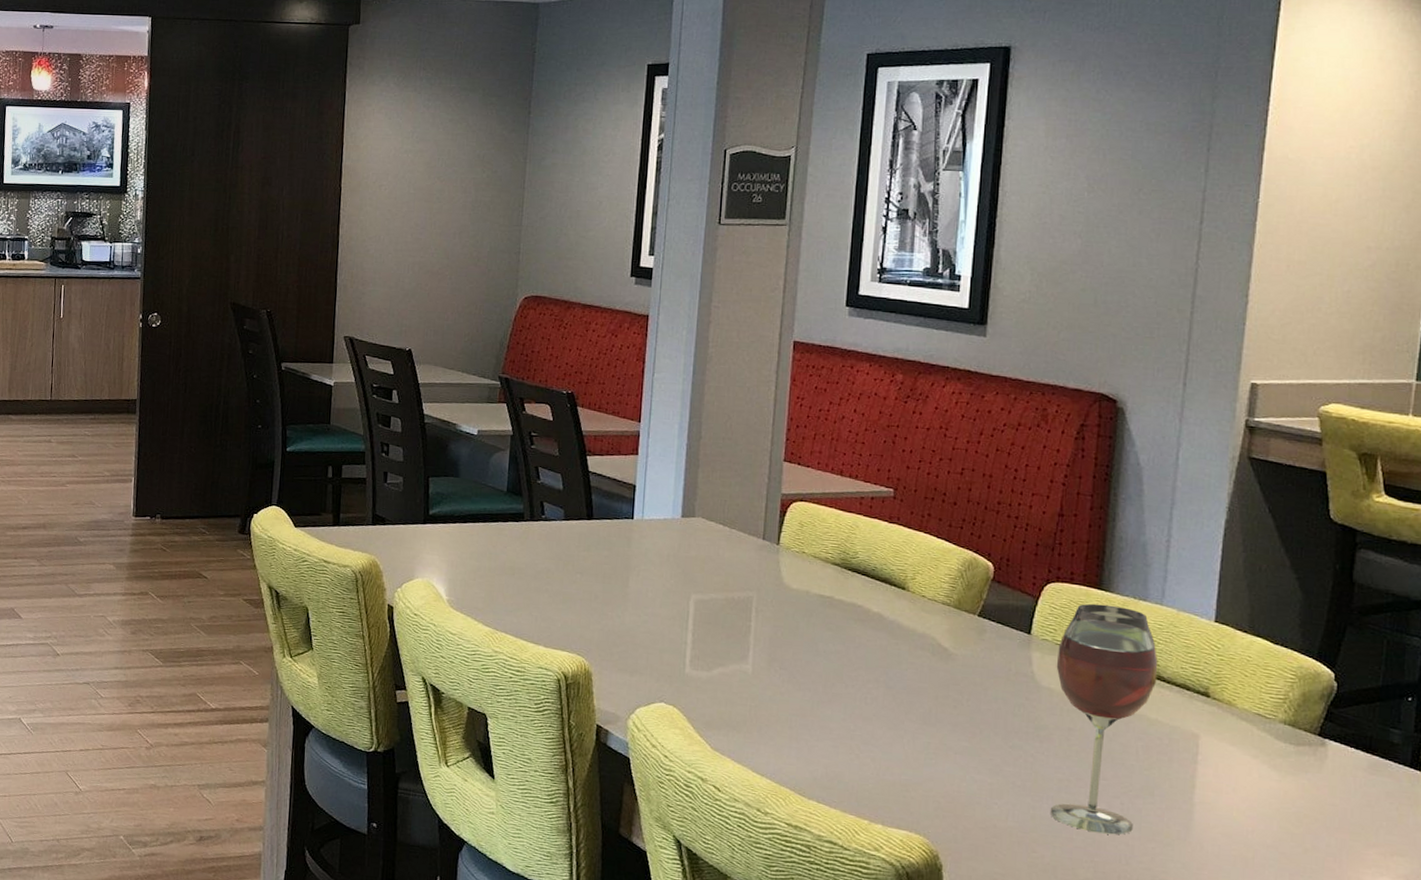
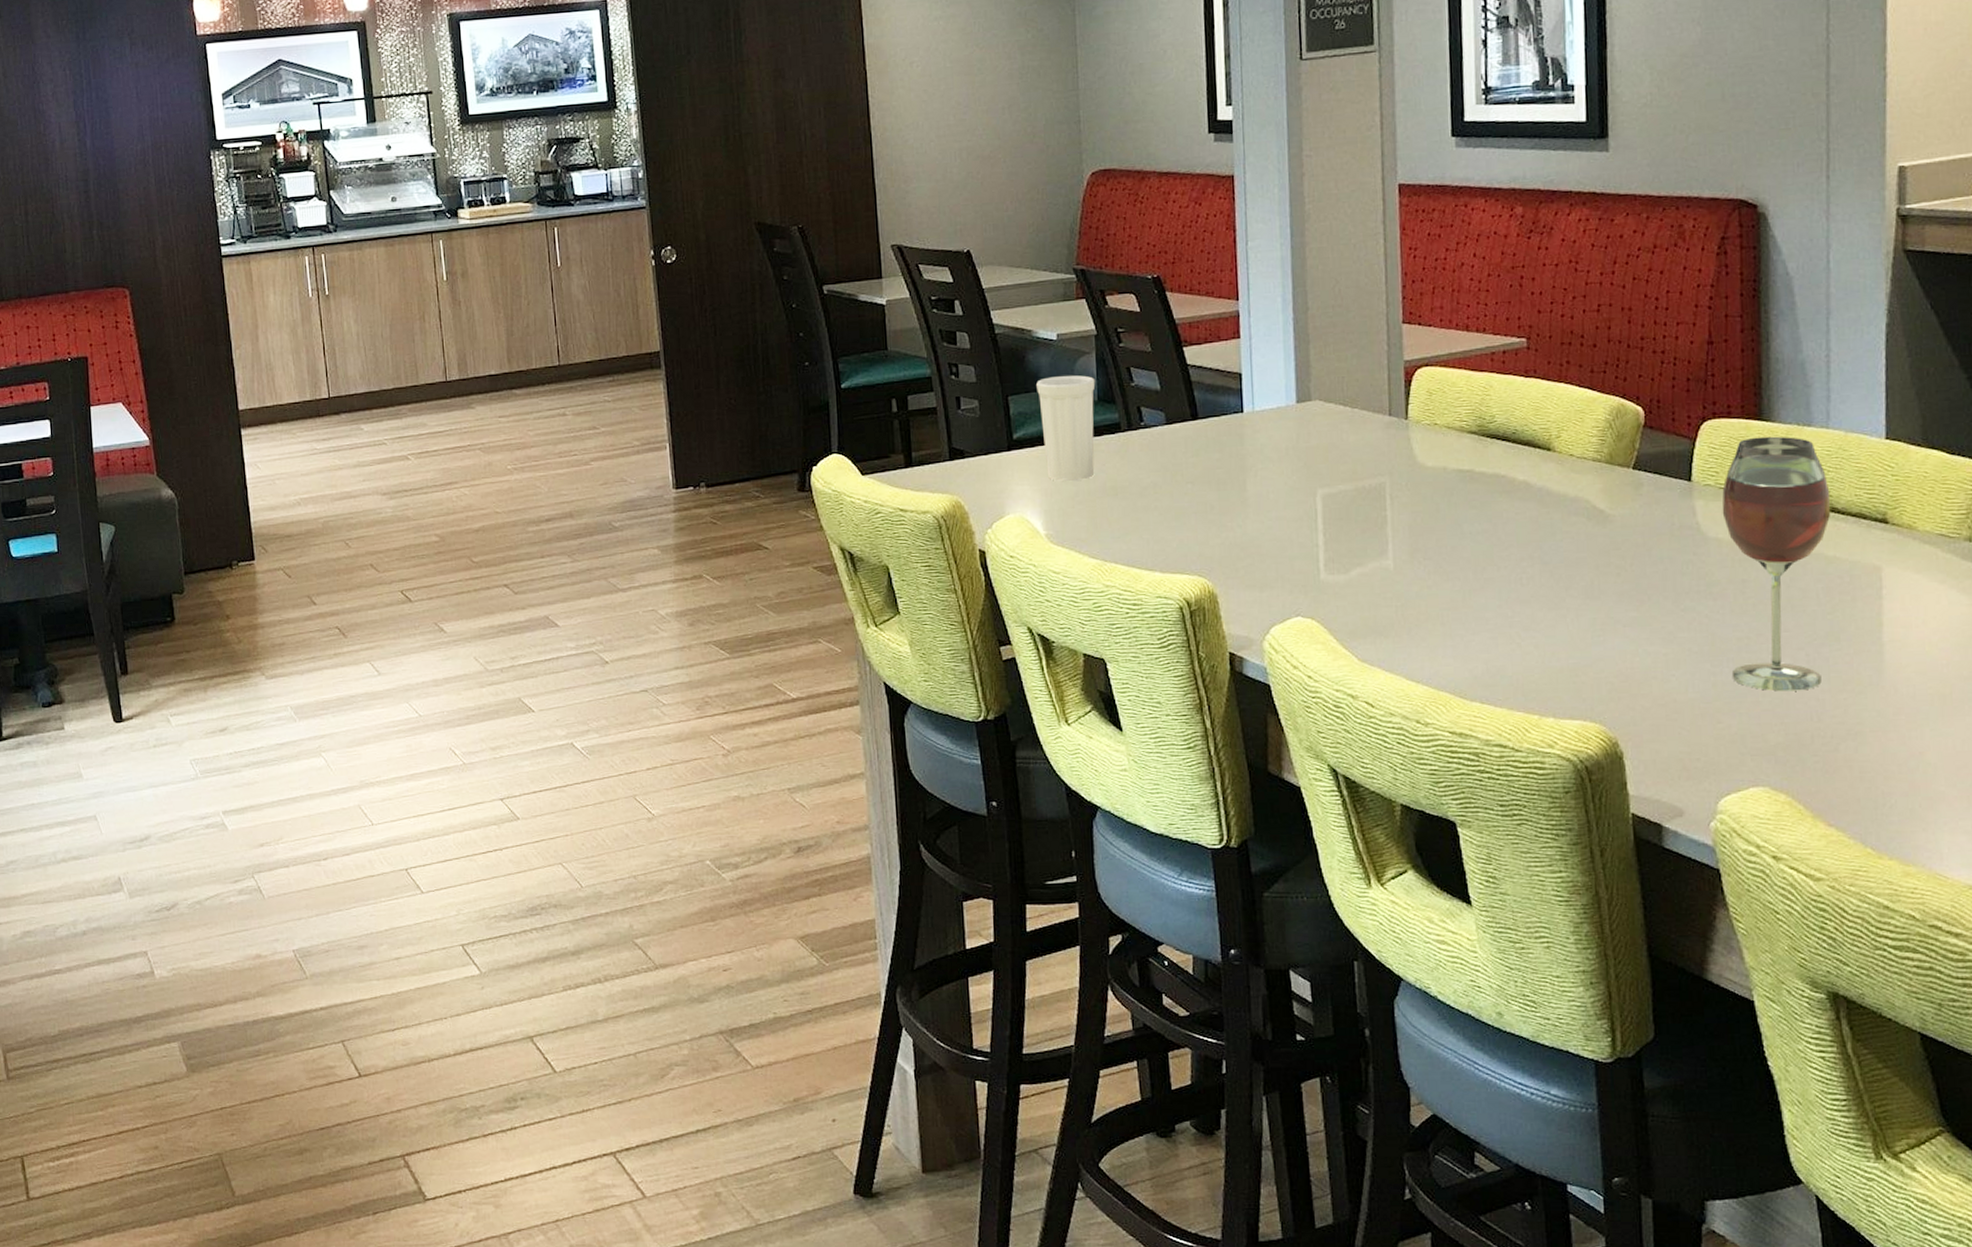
cup: none [455,466,507,558] -> present [1036,375,1096,481]

